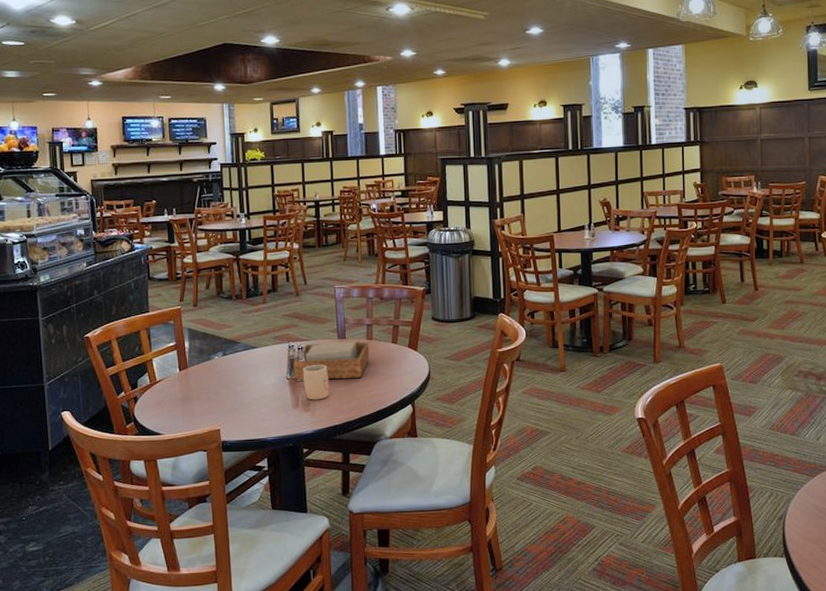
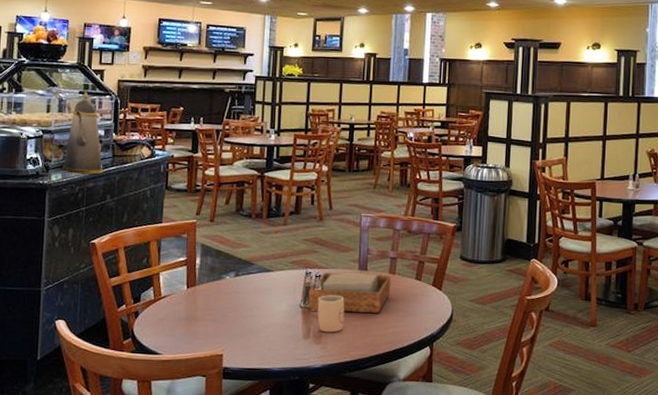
coffee pot: none [48,194,88,273] -> present [62,91,103,175]

